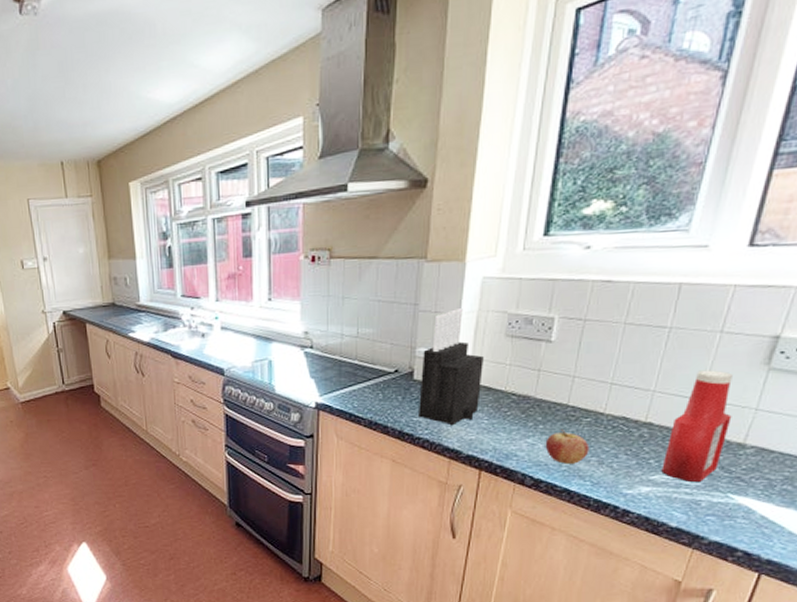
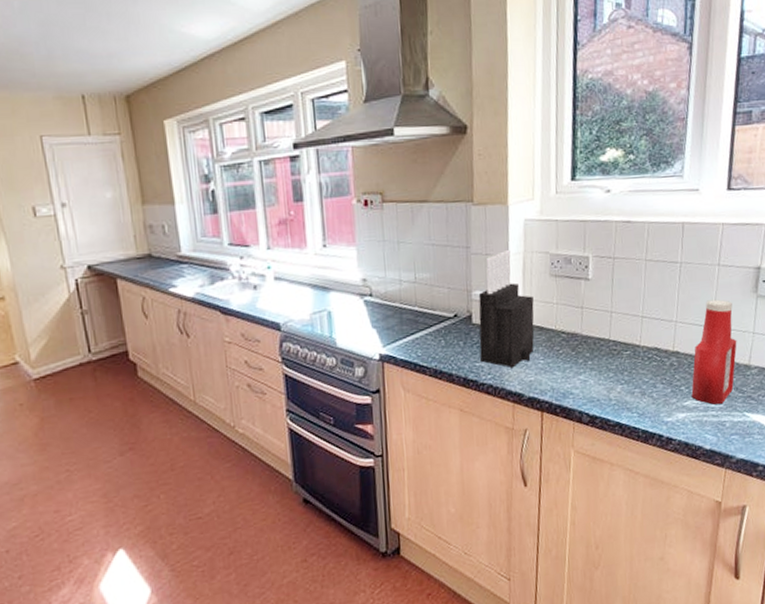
fruit: present [545,428,590,464] -> none [595,363,633,398]

